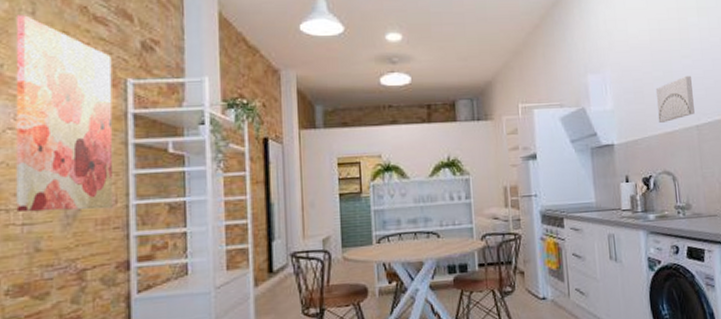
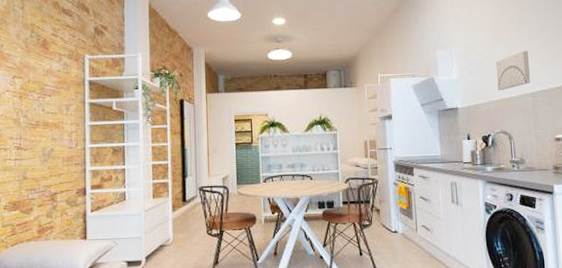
wall art: present [16,15,113,212] -> none [11,9,75,151]

